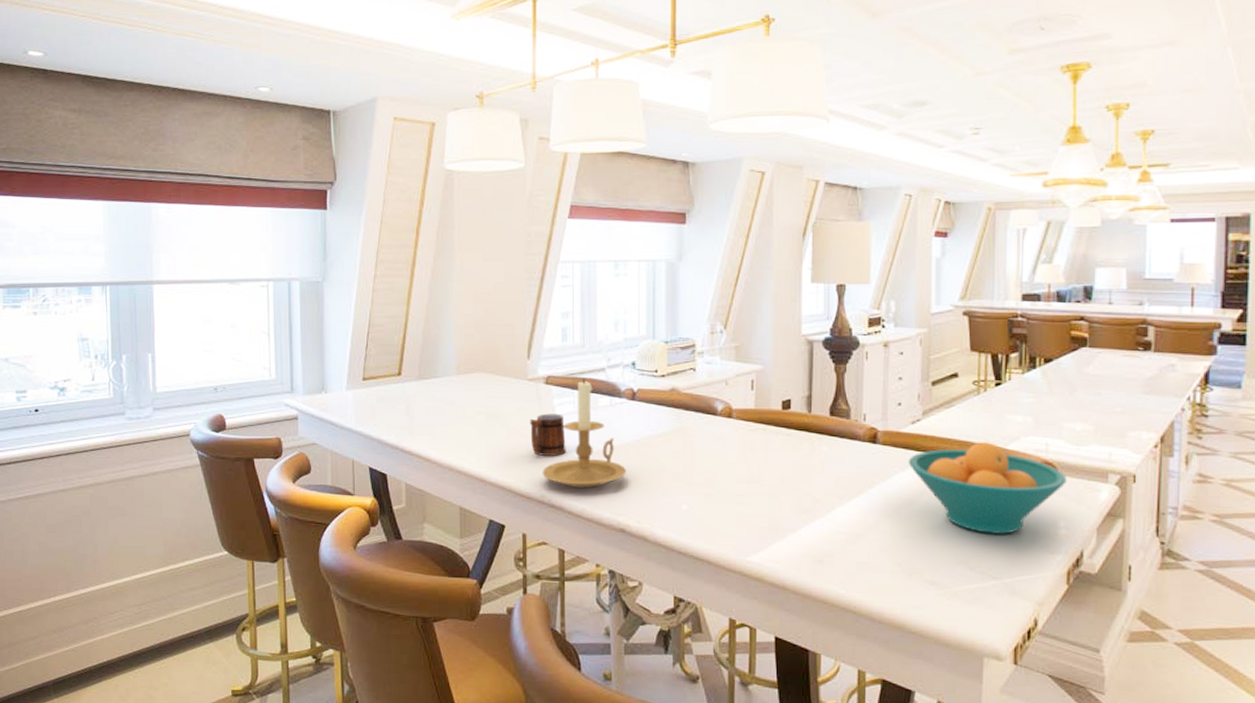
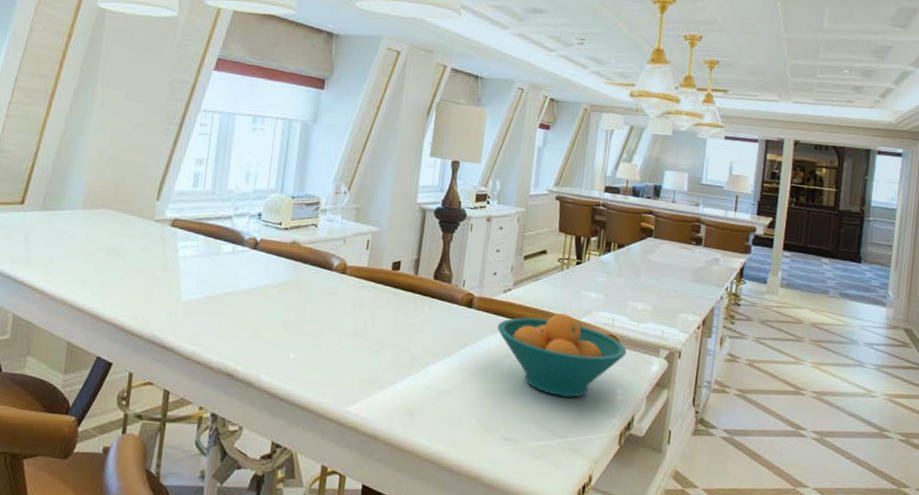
mug: present [530,413,566,456] -> none [149,255,186,298]
candle holder: present [542,377,627,489] -> none [157,223,241,332]

